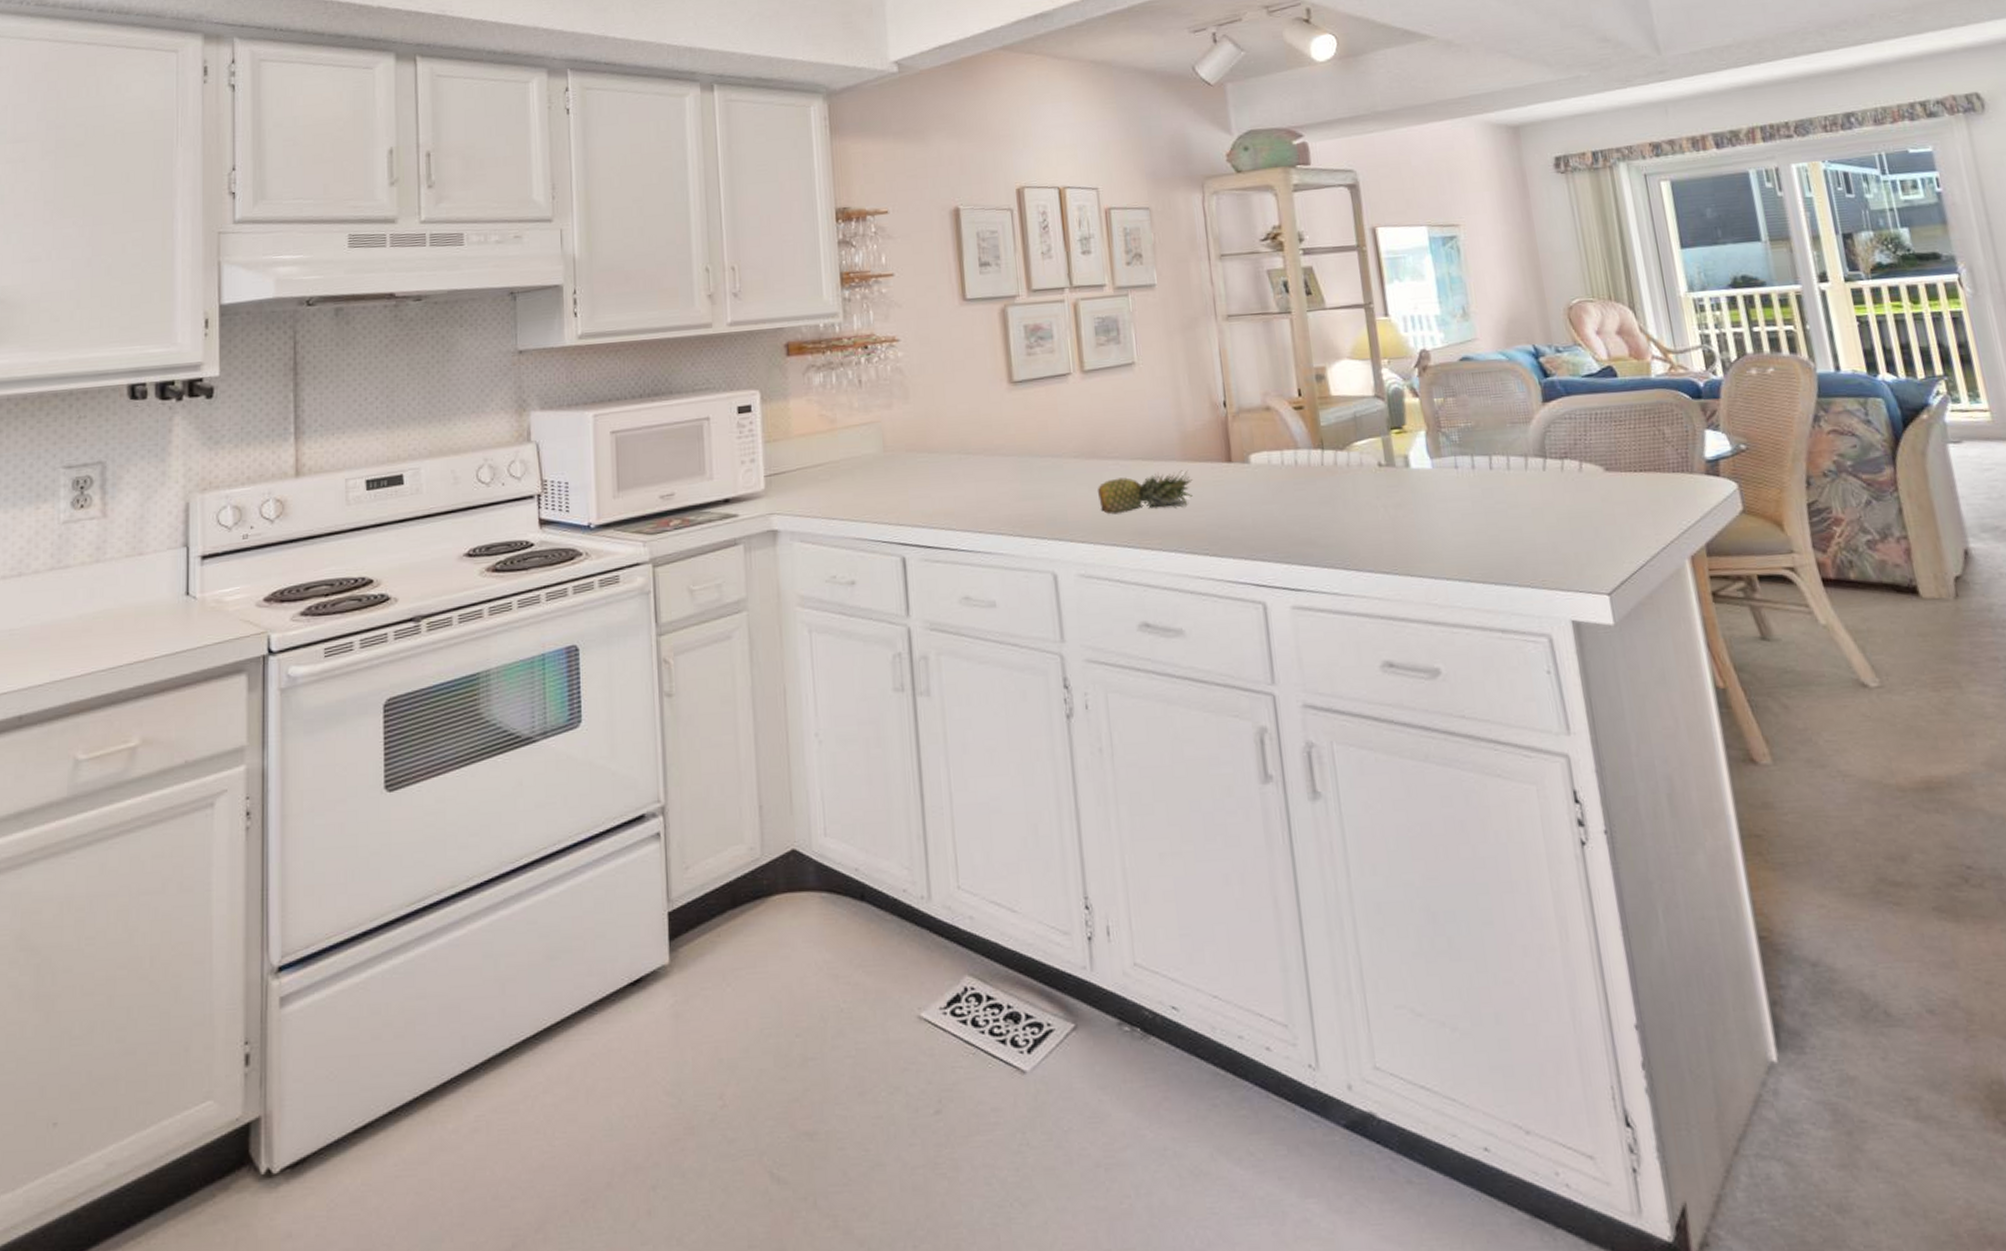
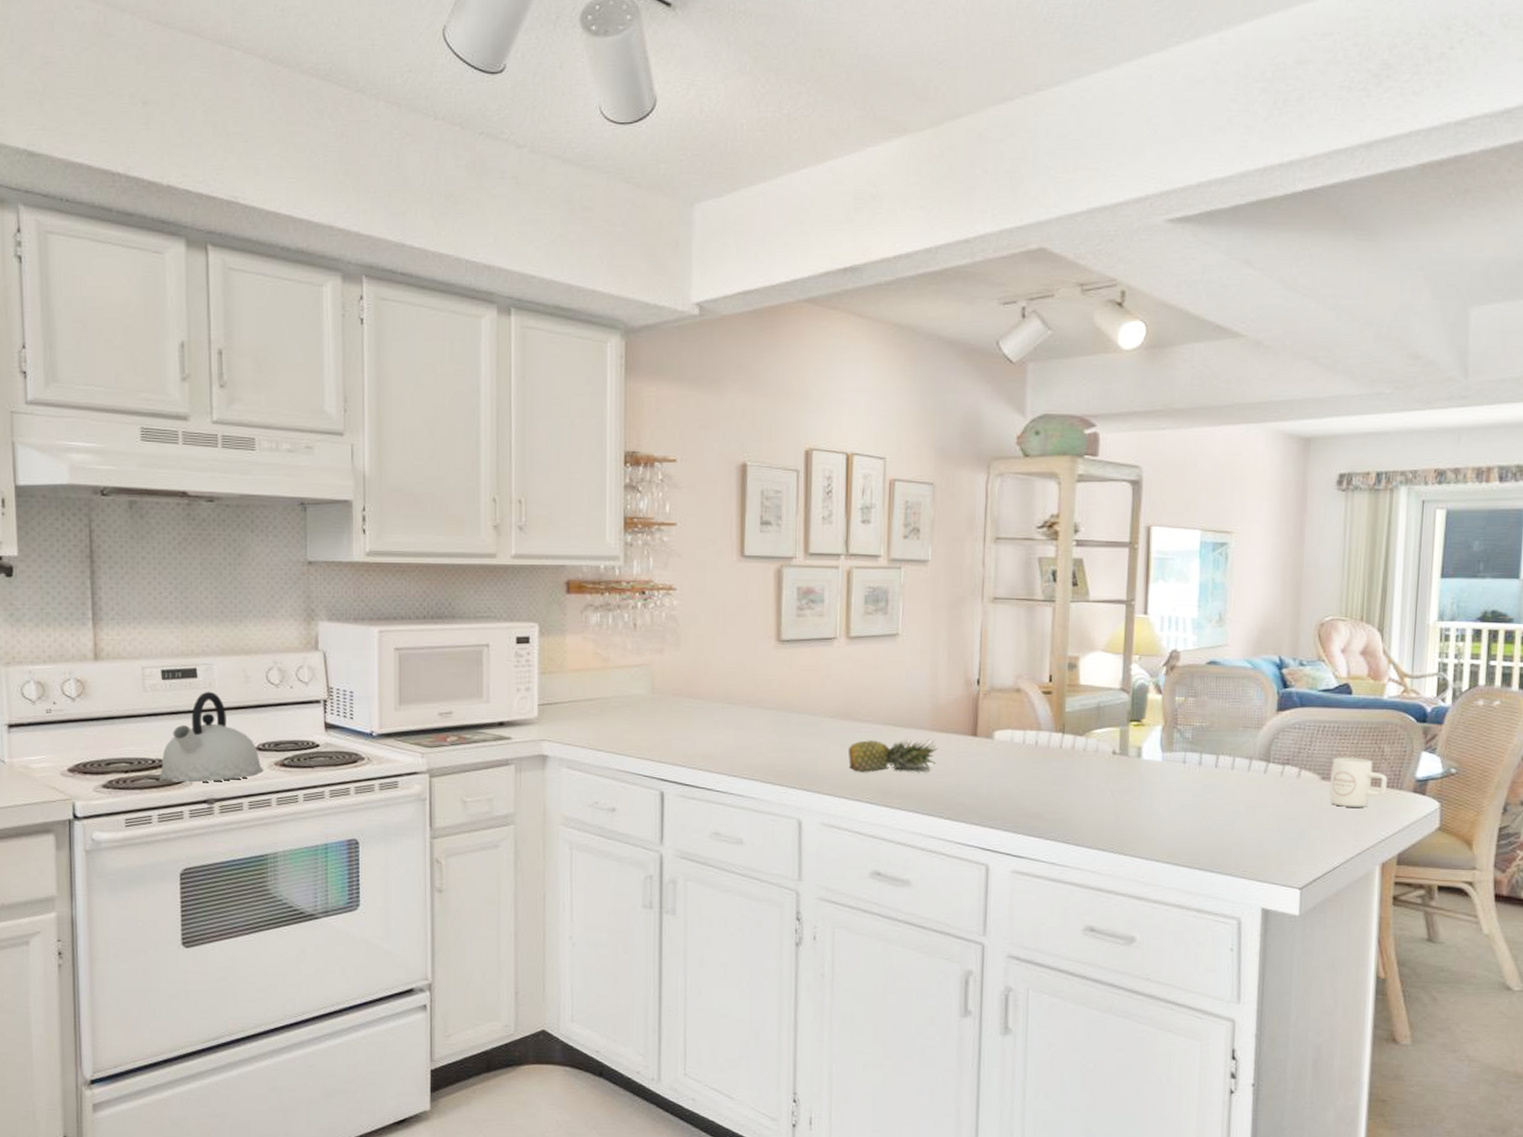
kettle: none [362,497,474,601] -> present [159,691,263,783]
mug: none [1612,443,1678,498] -> present [1329,757,1388,807]

